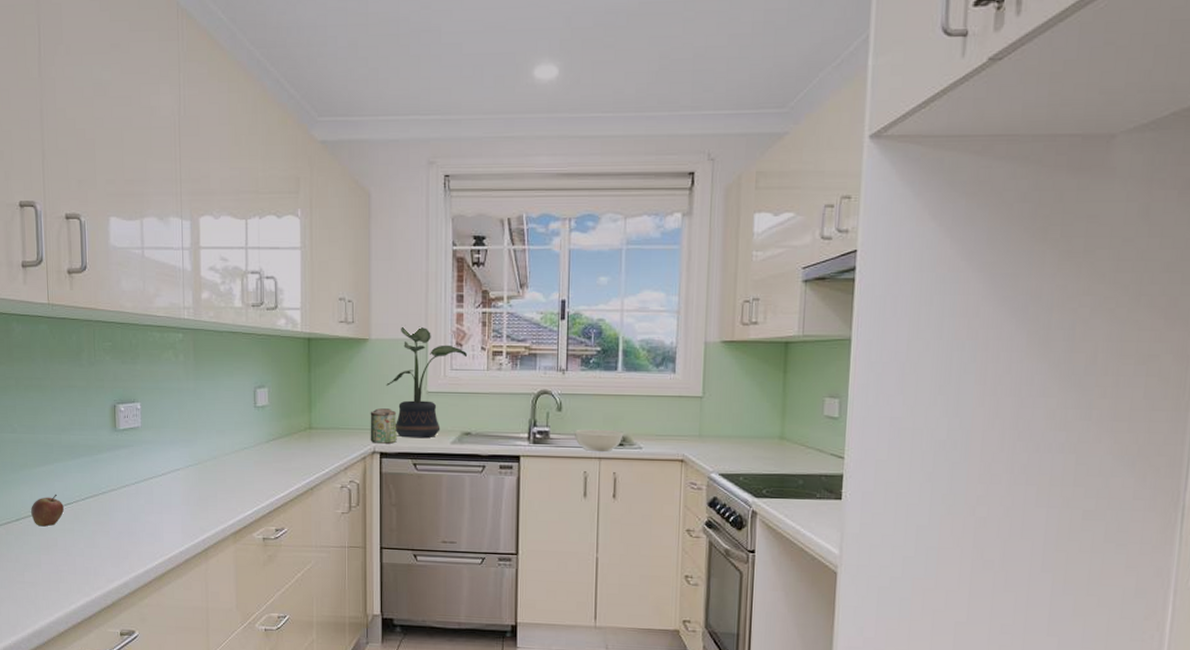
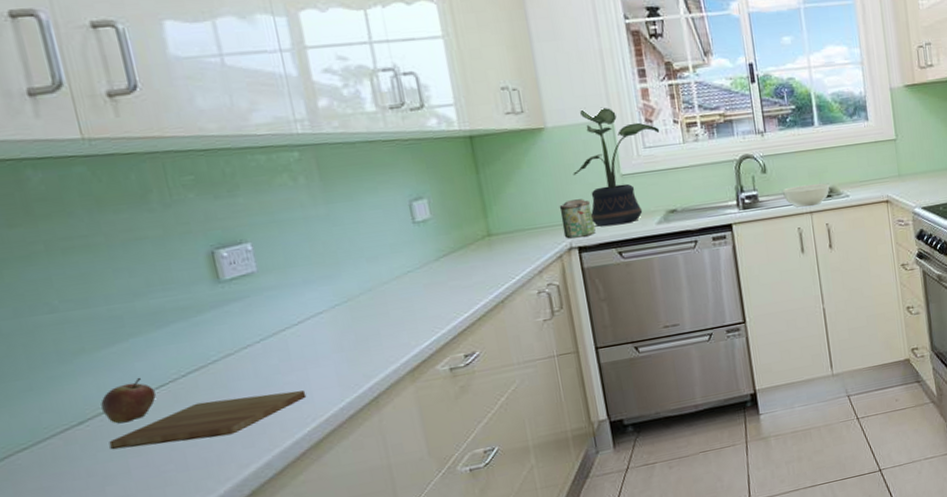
cutting board: none [31,523,159,554] -> present [109,390,307,450]

